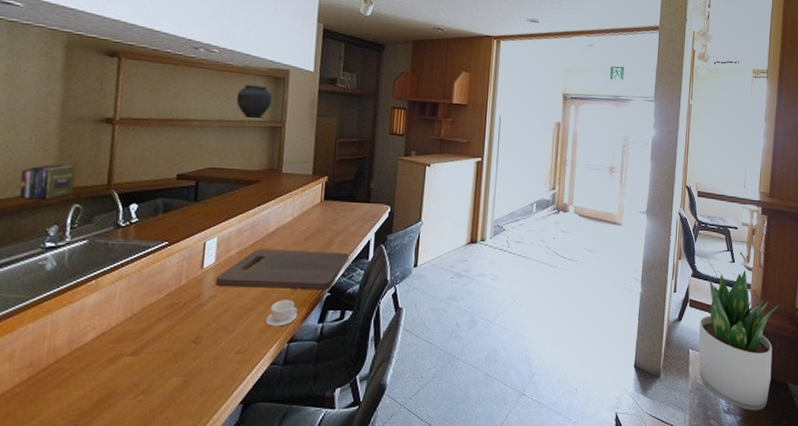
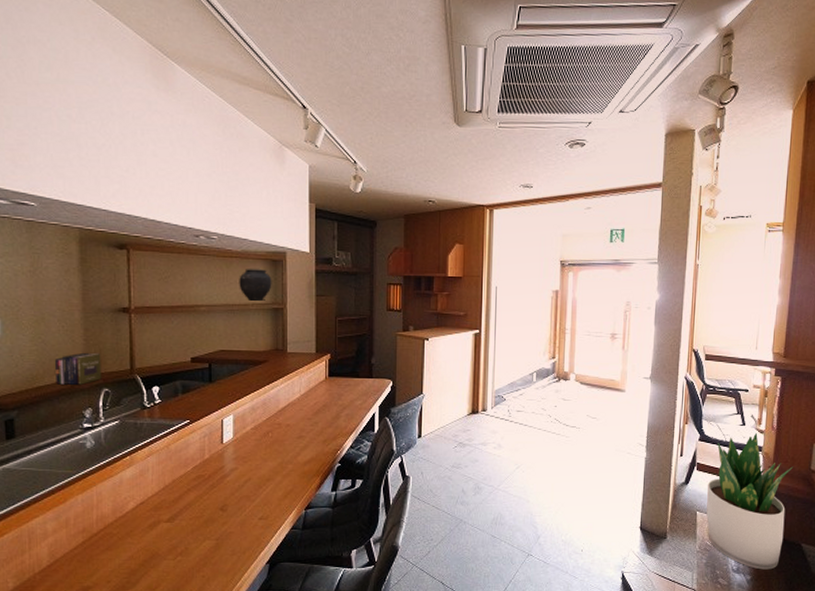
cutting board: present [216,249,349,289] -> none [235,425,356,460]
teacup: present [265,300,298,327] -> none [283,470,313,495]

